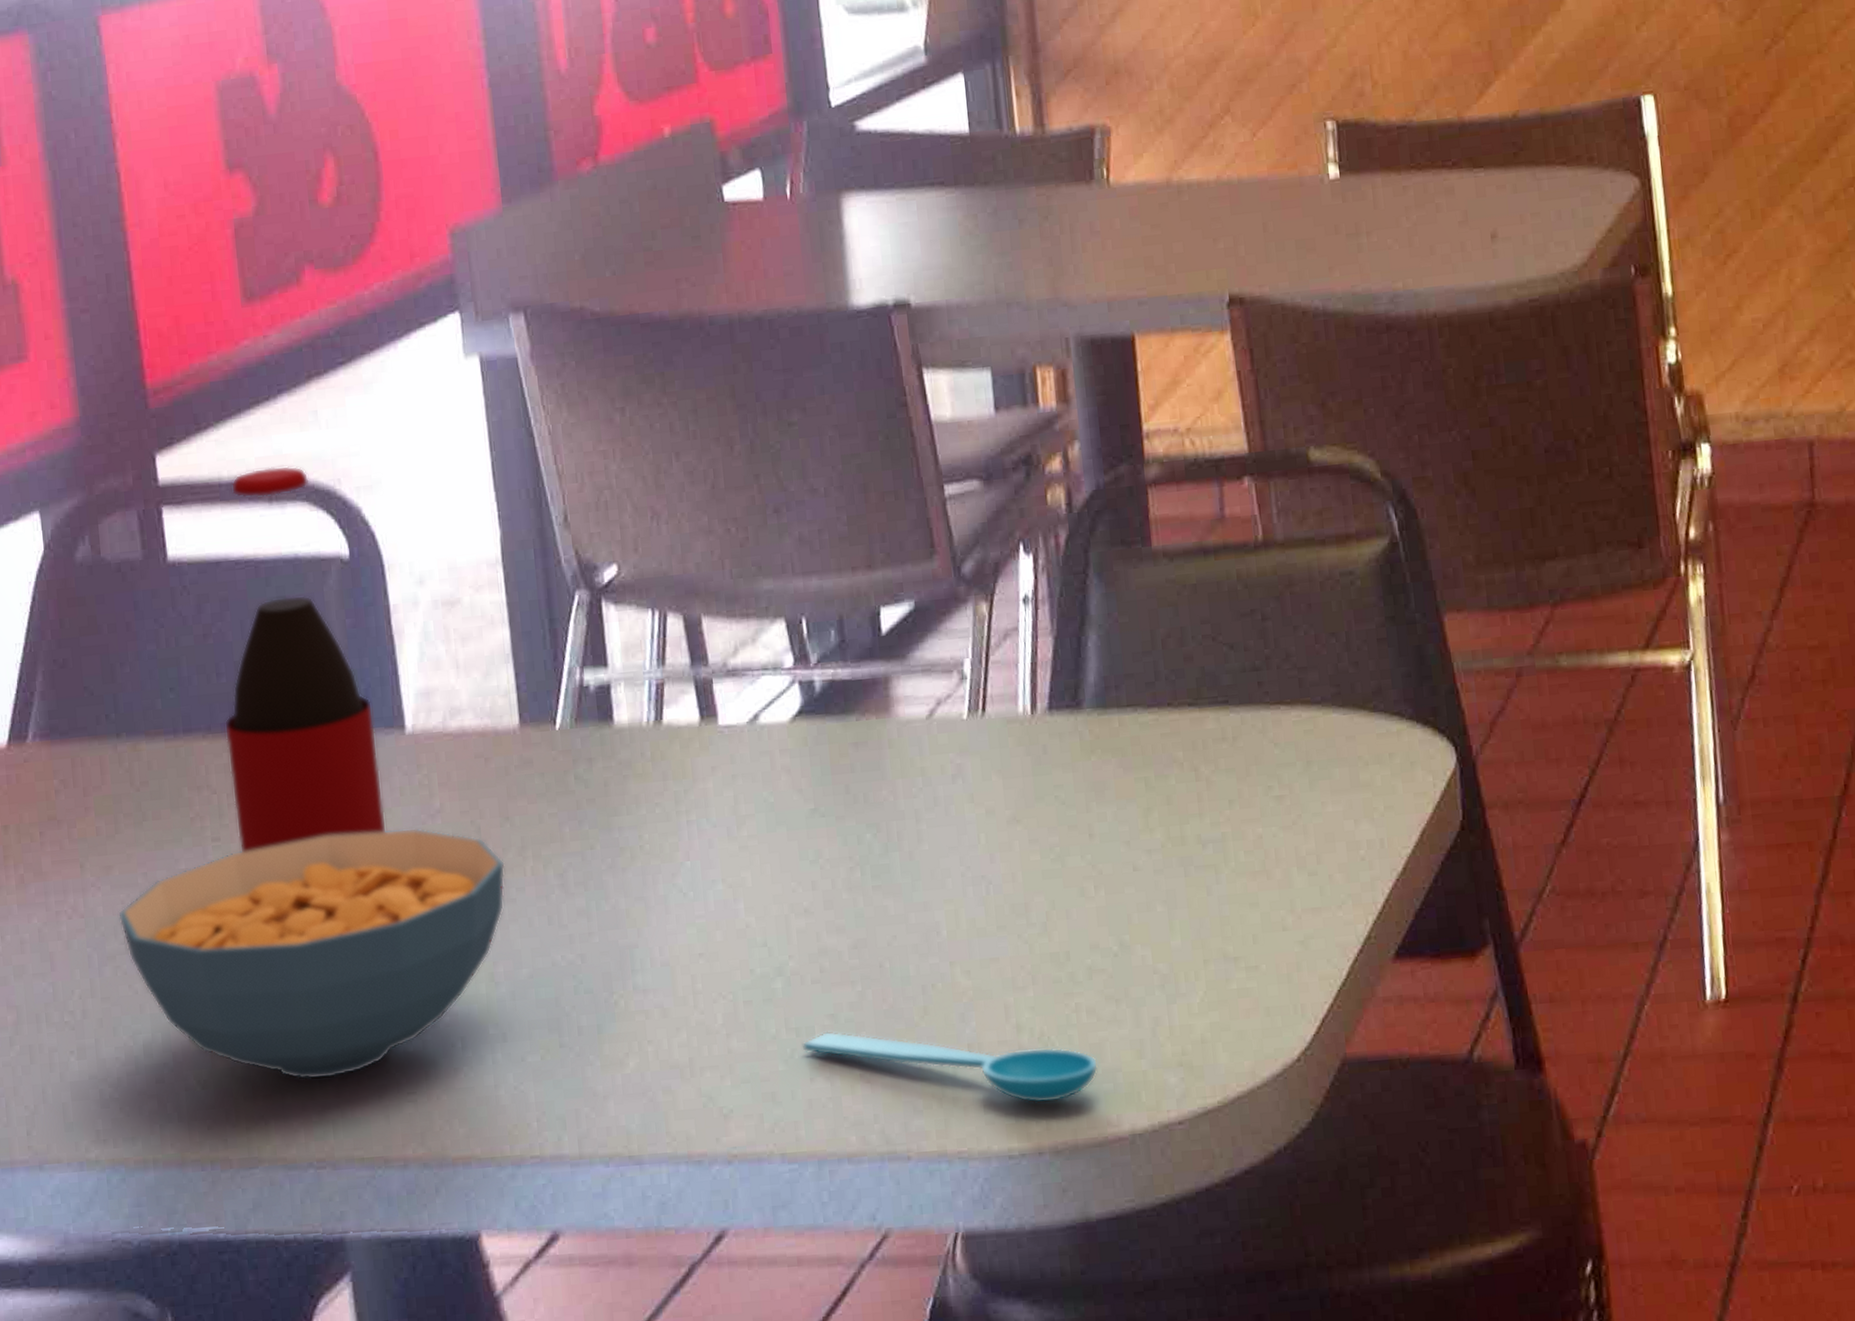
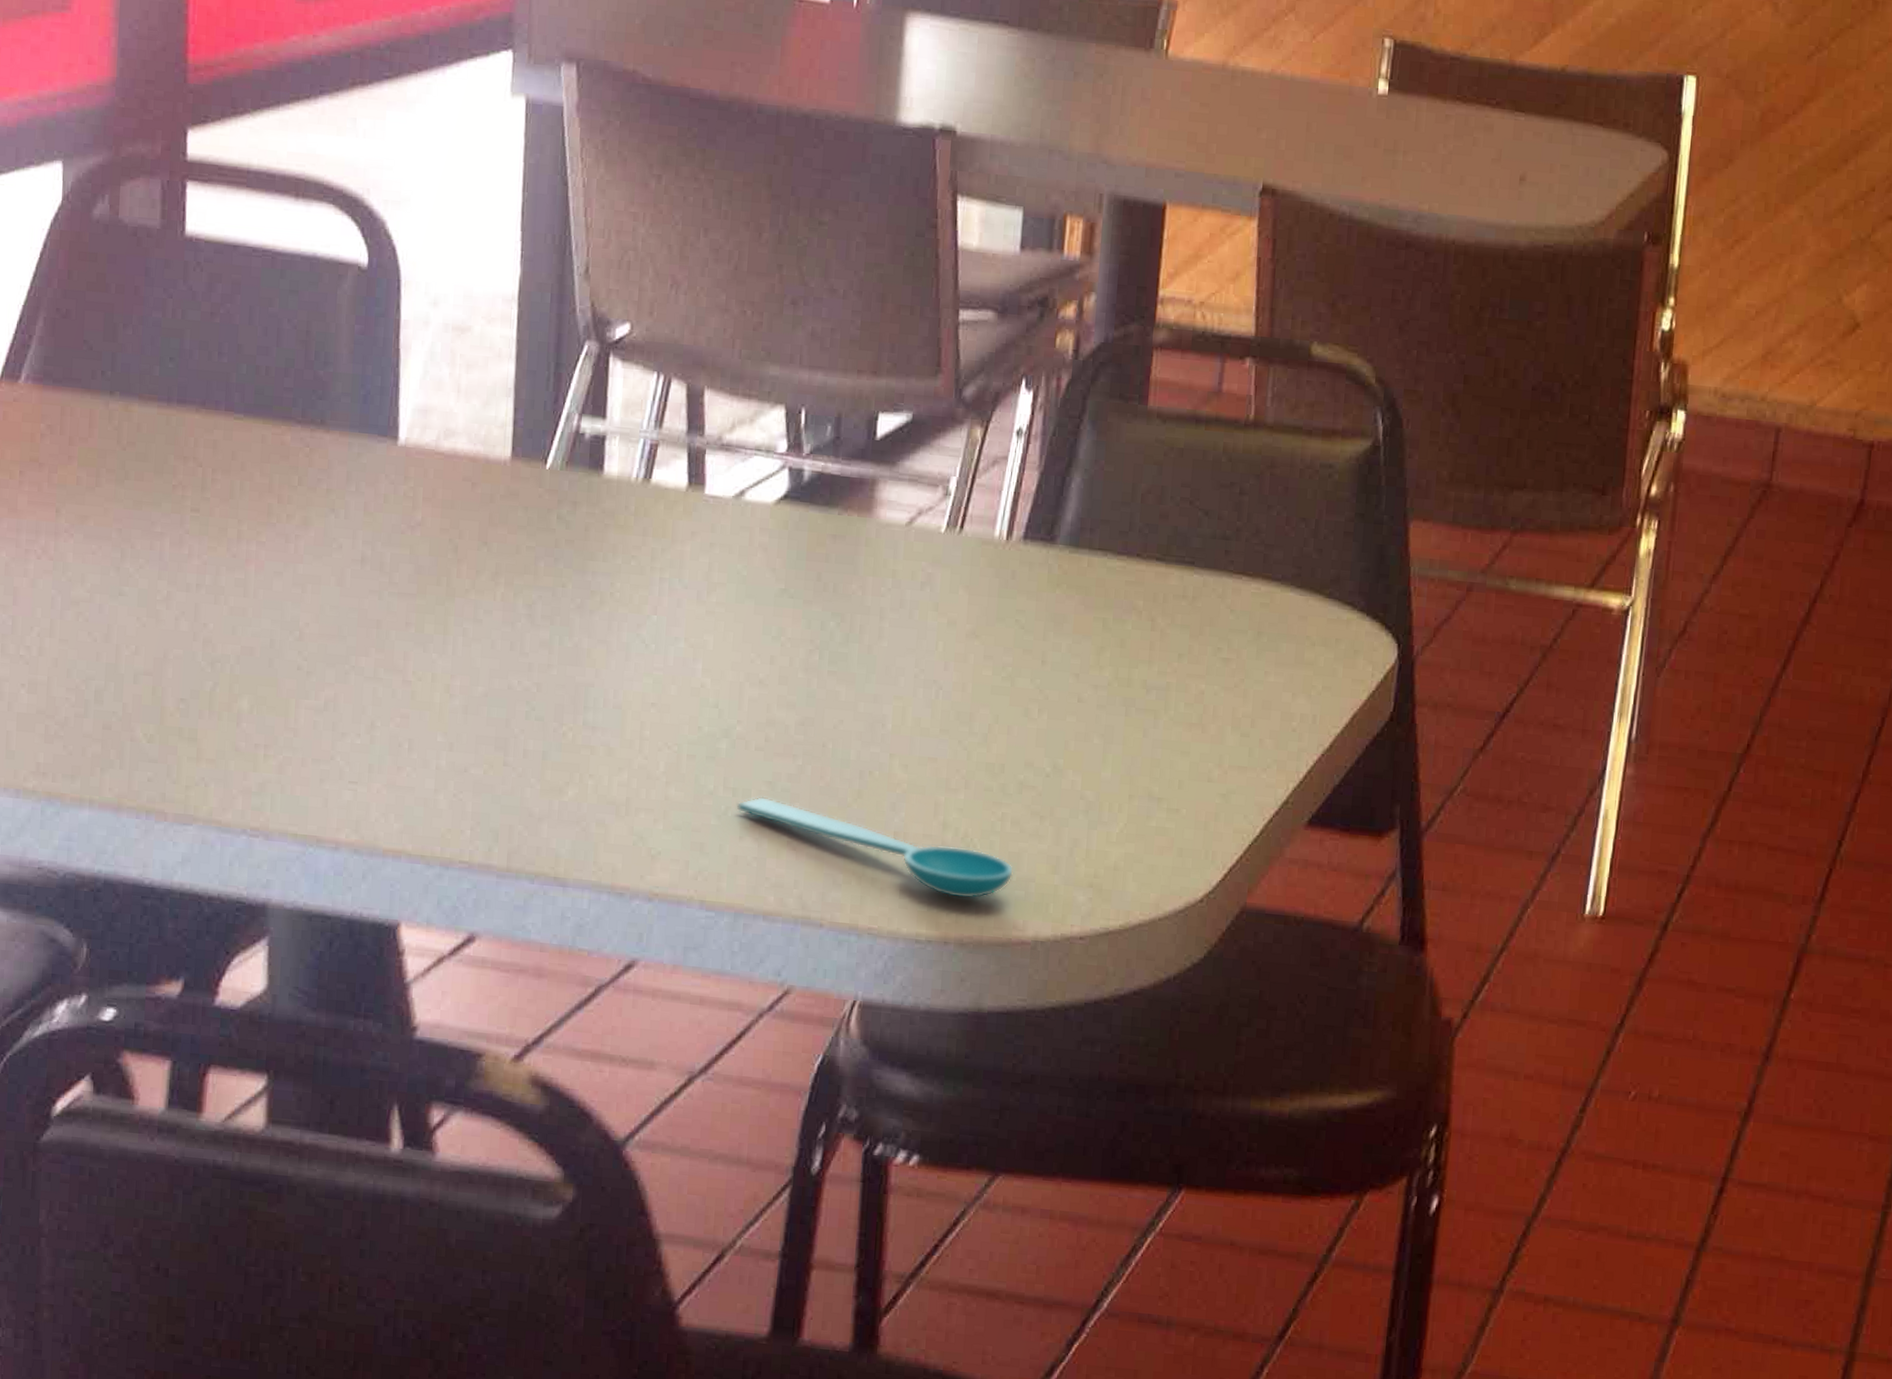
cereal bowl: present [118,827,505,1080] -> none [87,524,477,755]
bottle: present [224,465,387,853] -> none [217,162,369,534]

